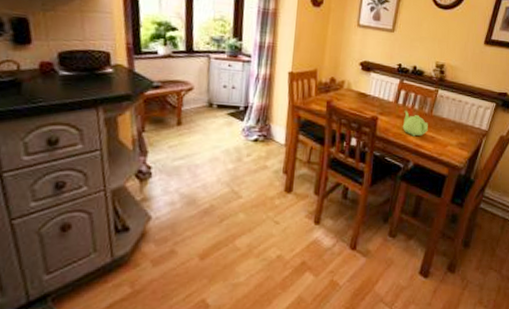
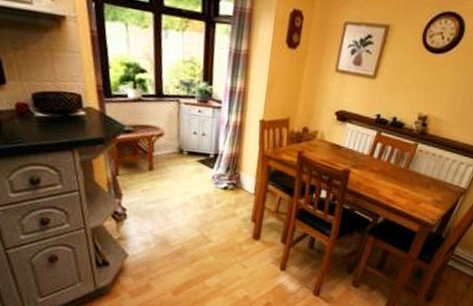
teapot: present [402,110,428,137] -> none [375,164,403,192]

